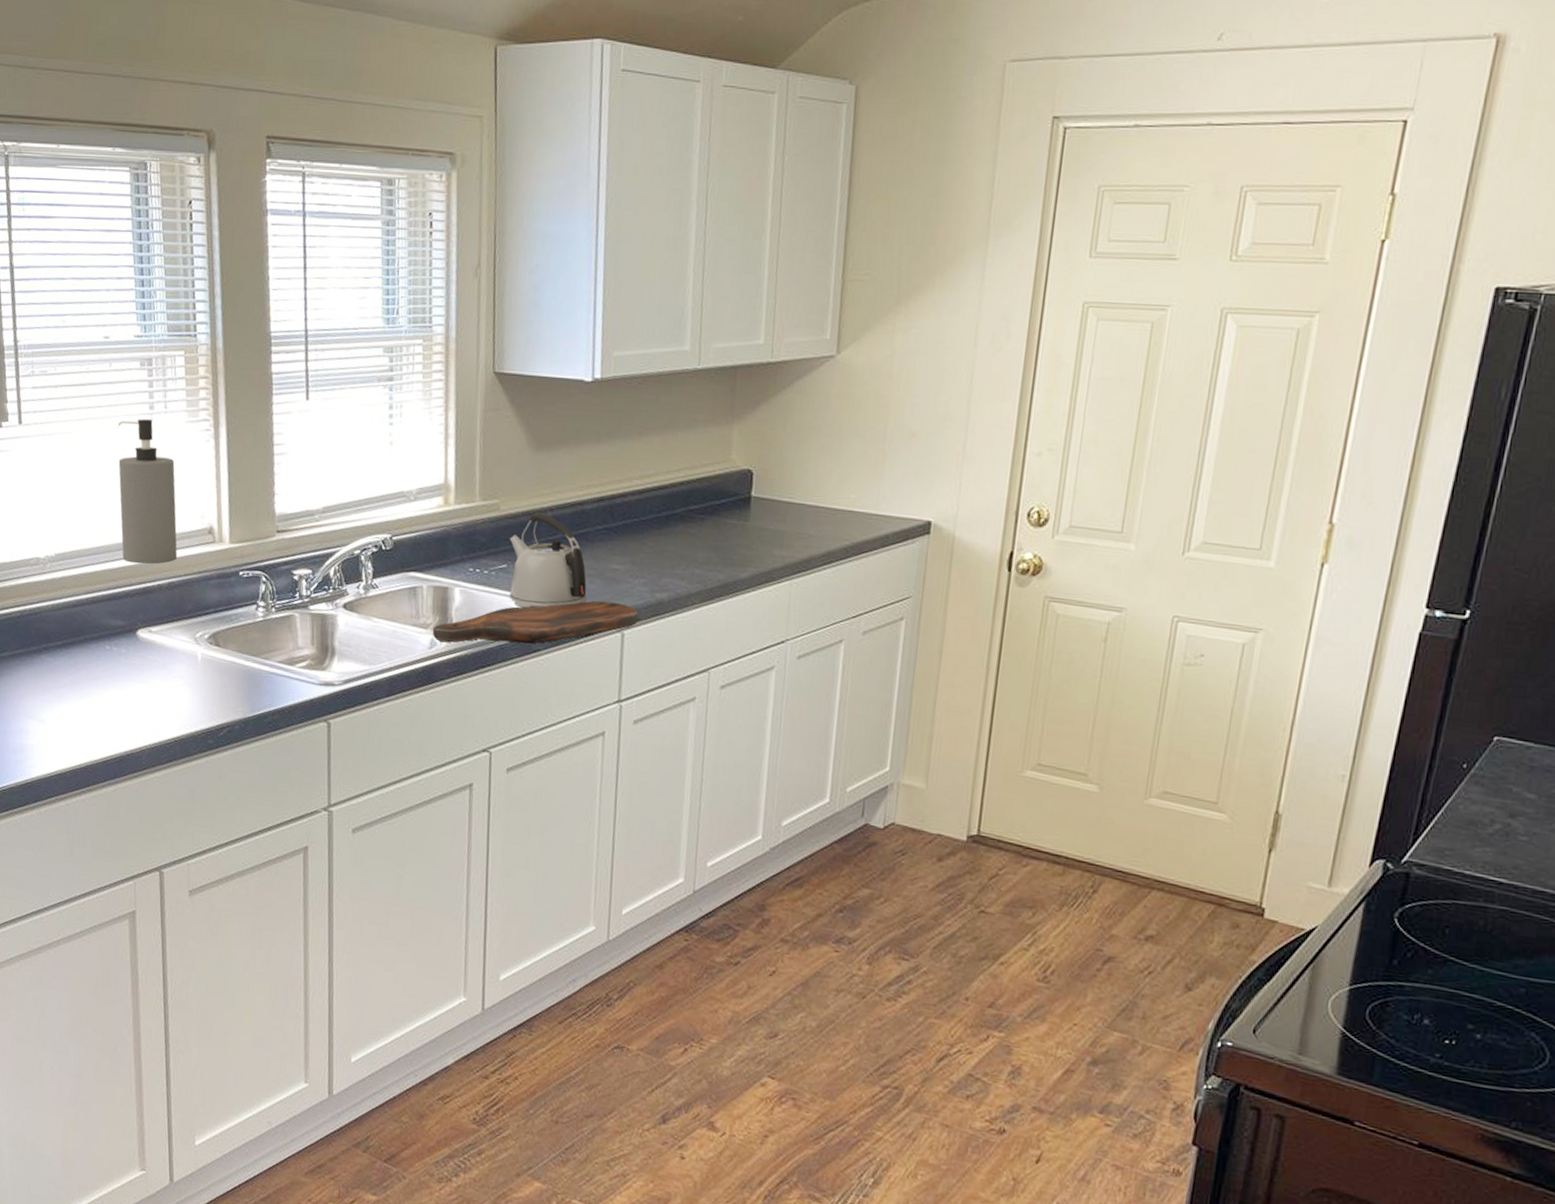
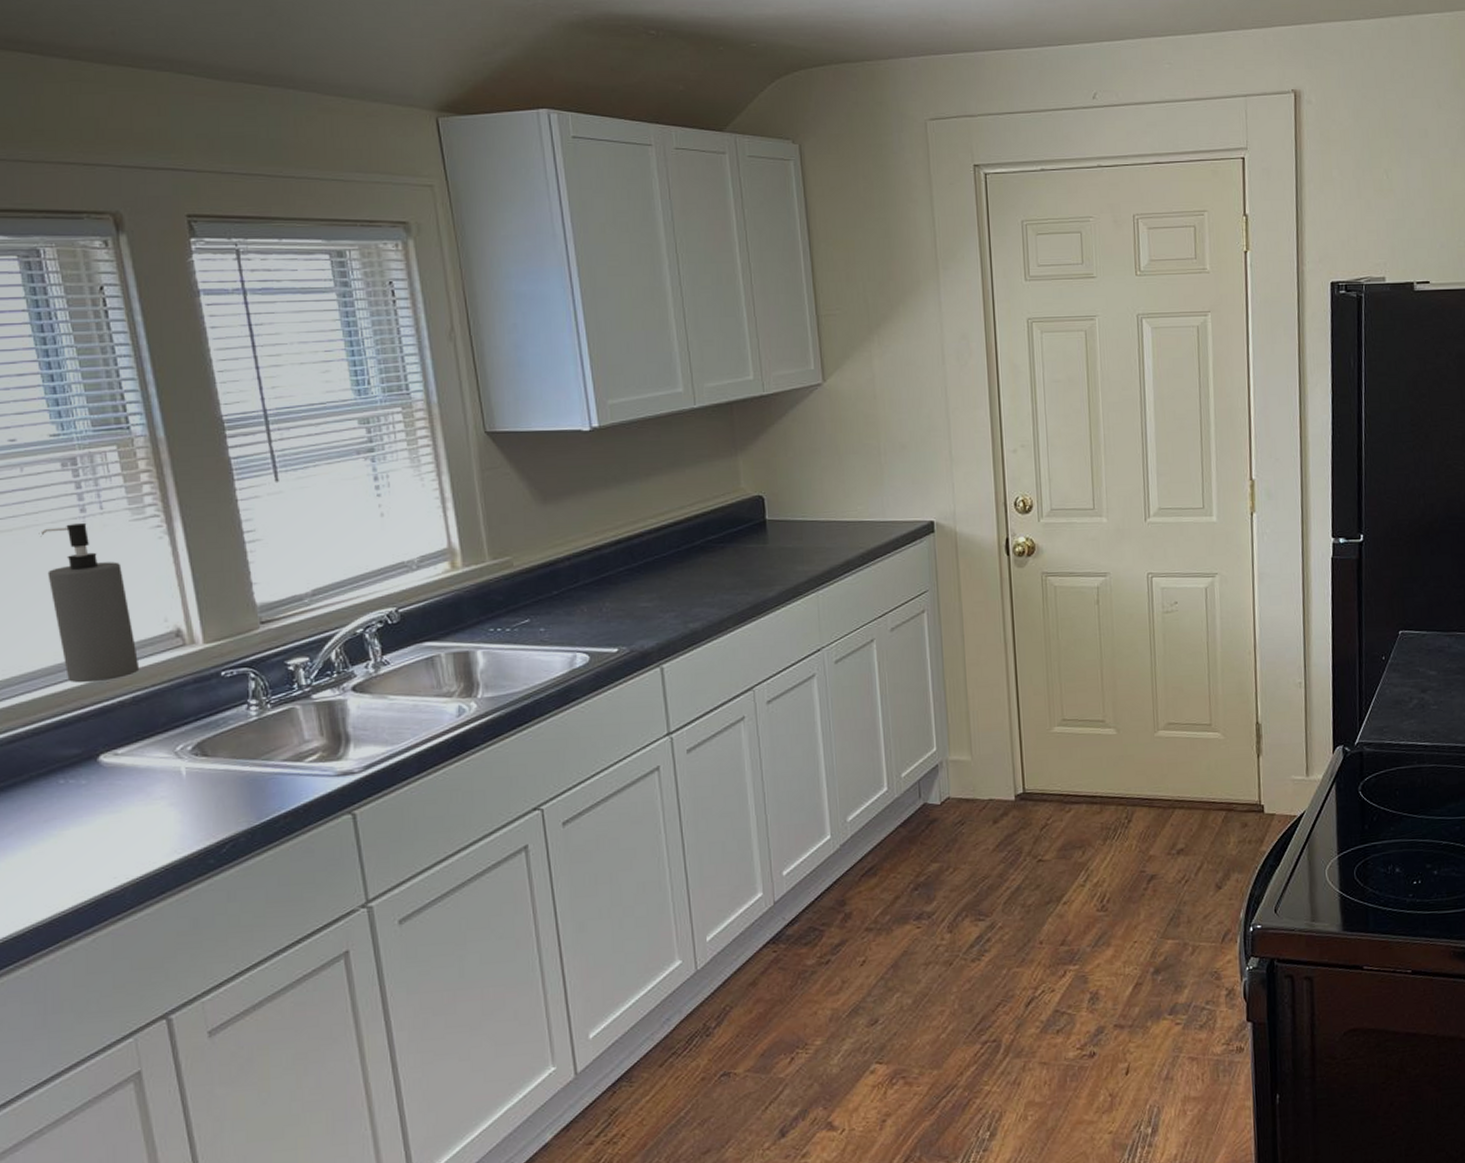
cutting board: present [432,600,639,643] -> none [458,638,675,708]
kettle: present [509,511,587,608] -> none [528,562,619,659]

